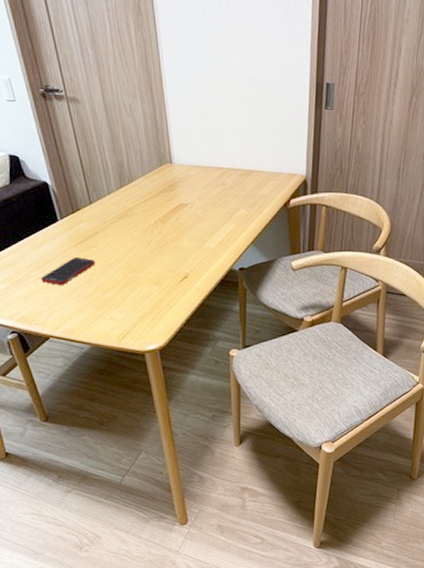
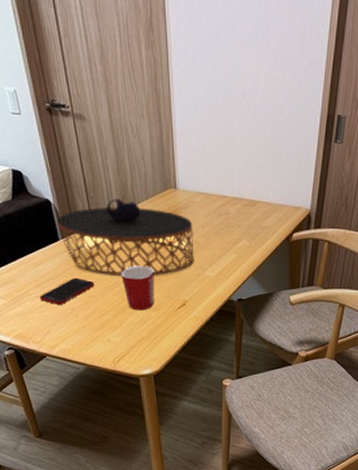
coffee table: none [55,177,194,253] -> present [57,199,194,277]
mug: none [121,241,156,286] -> present [121,265,154,311]

